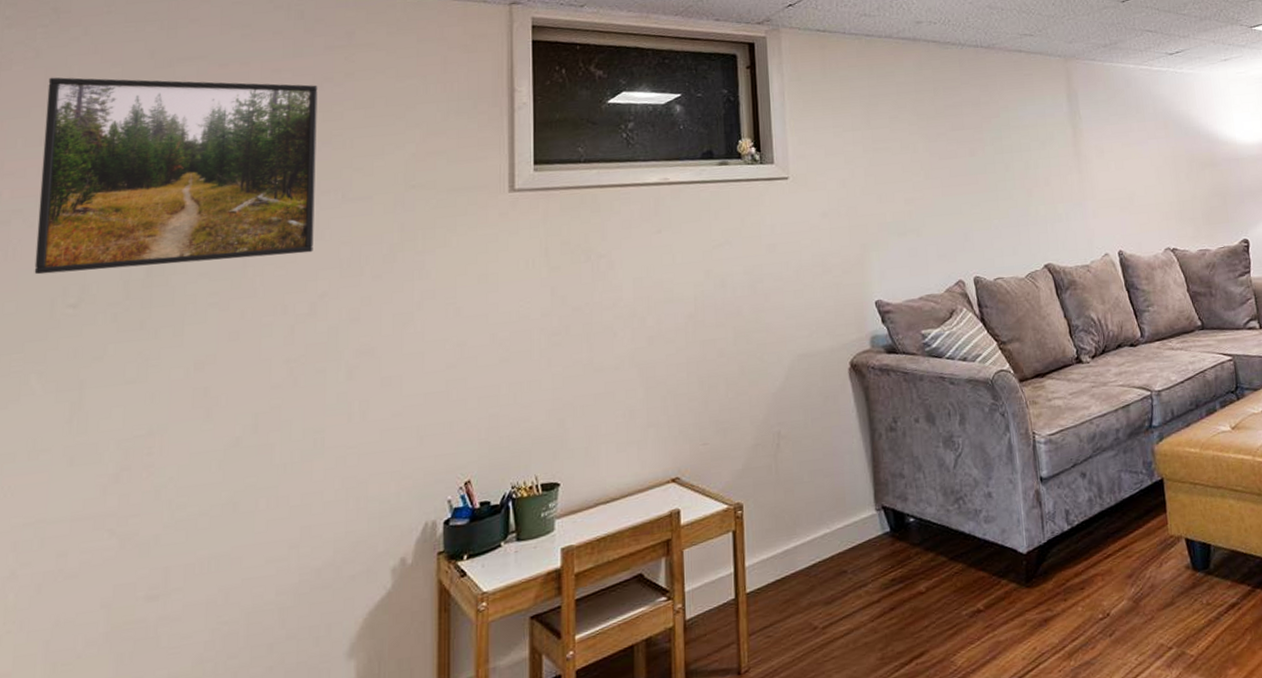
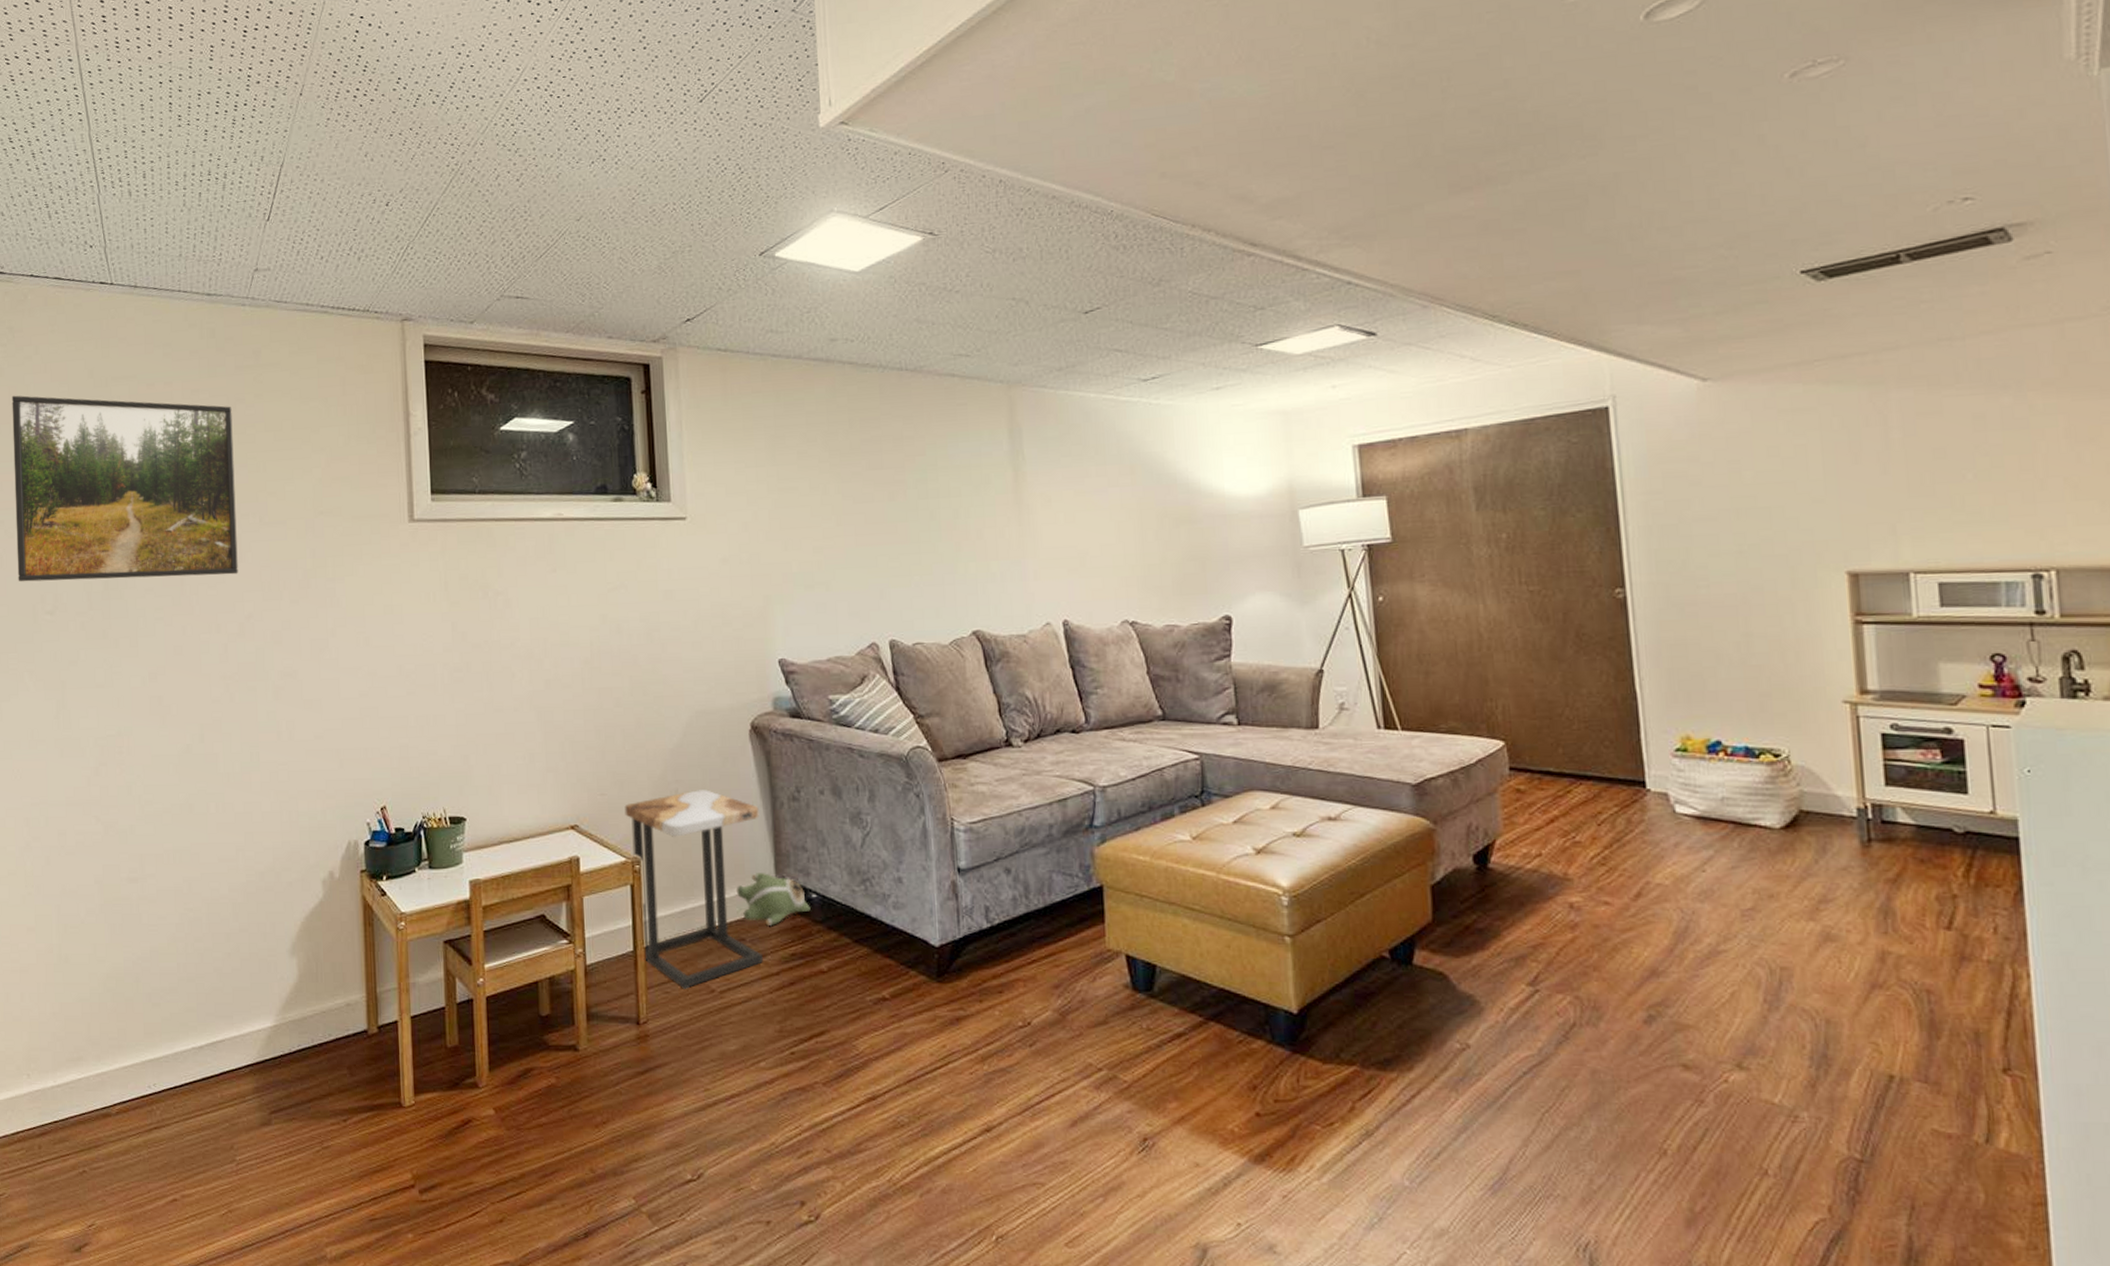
side table: none [727,429,864,630] -> present [624,790,763,989]
plush toy: none [838,503,909,555] -> present [737,873,811,925]

